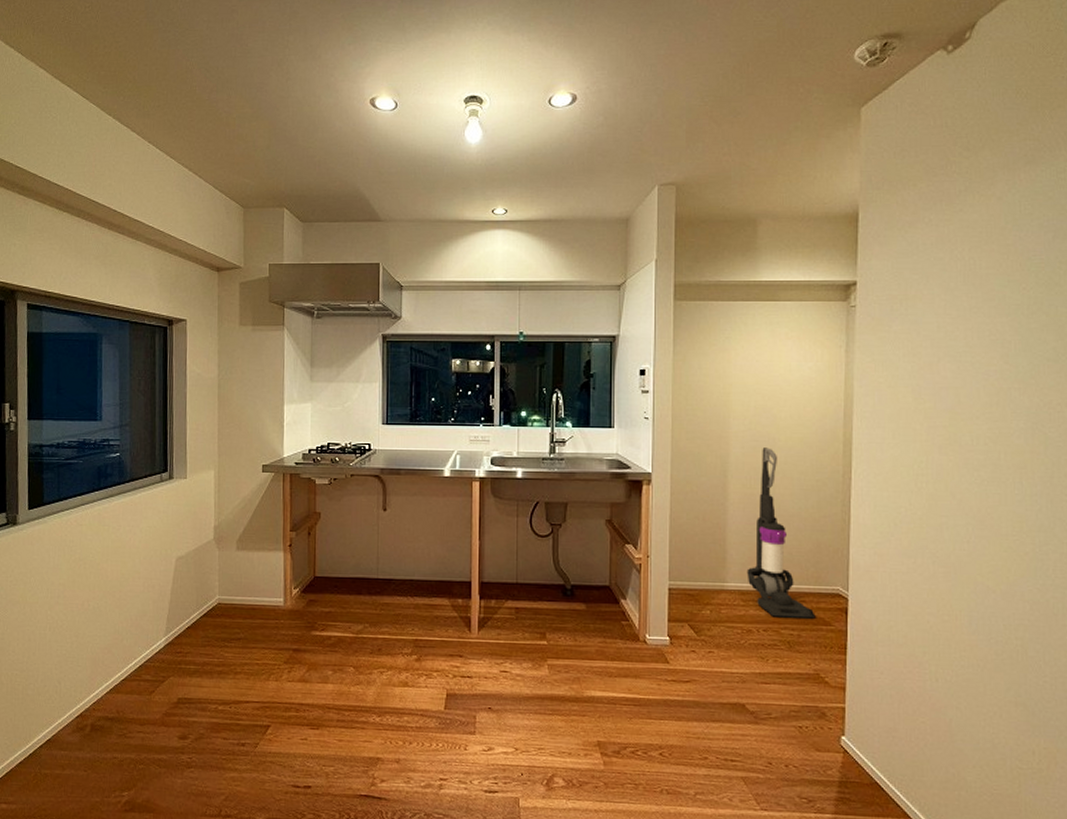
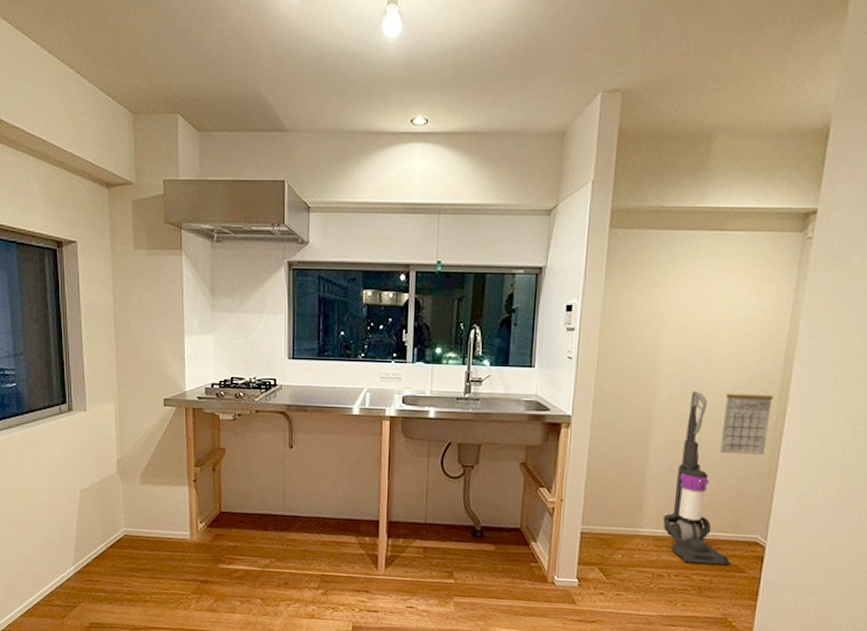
calendar: none [793,440,838,507] -> present [719,384,773,455]

